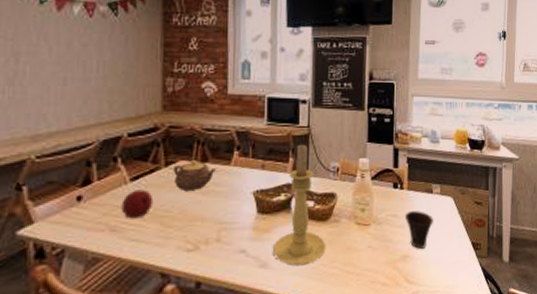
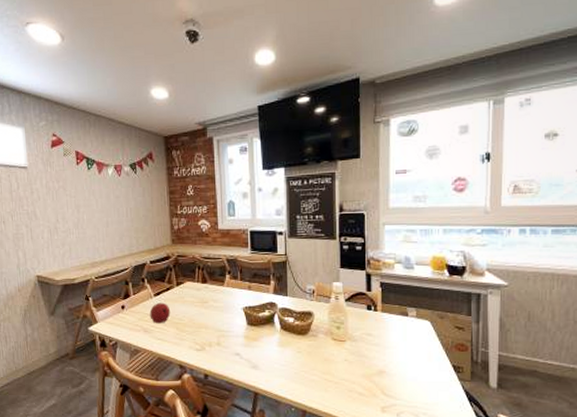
teapot: present [174,160,217,191] -> none [183,282,214,305]
candle holder: present [273,144,327,266] -> none [262,269,307,370]
cup: present [404,211,433,249] -> none [379,332,409,366]

